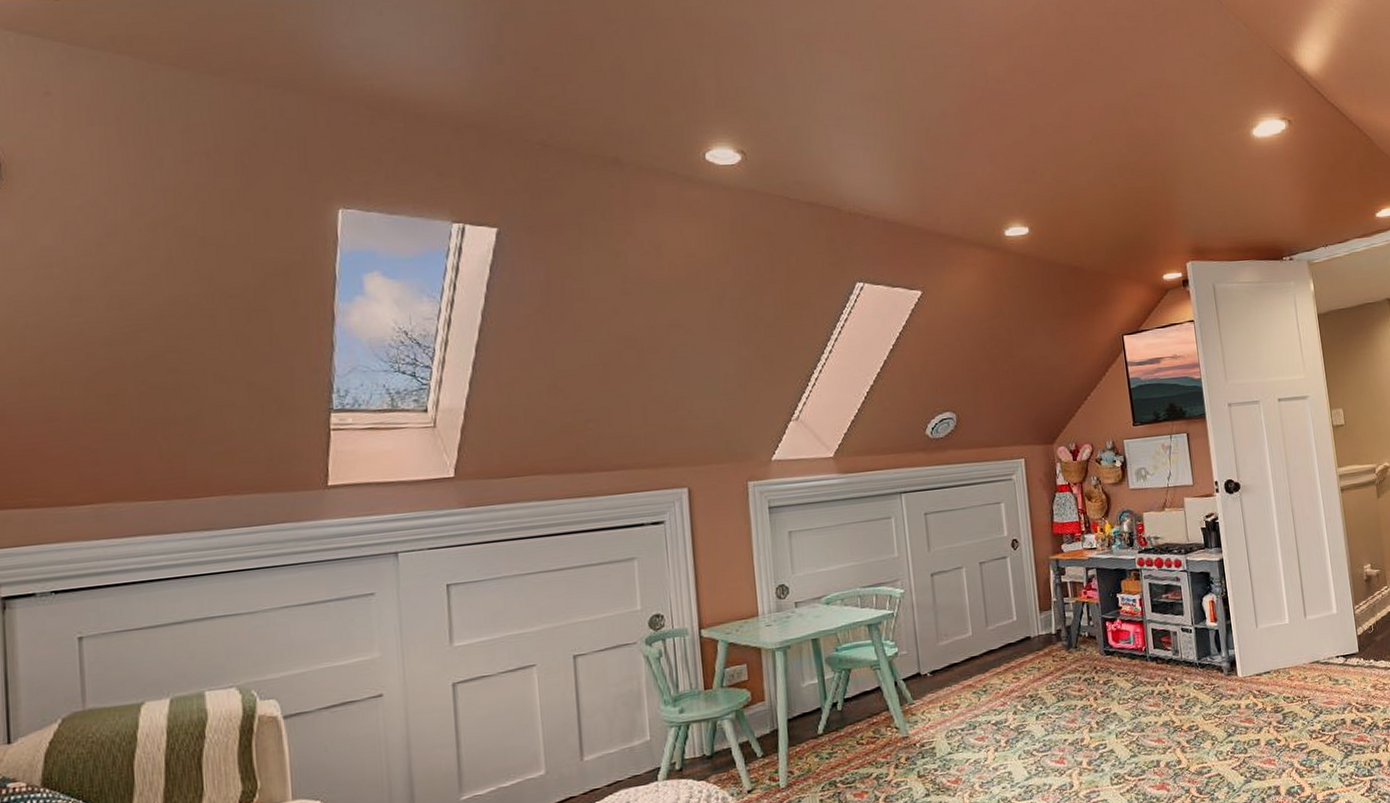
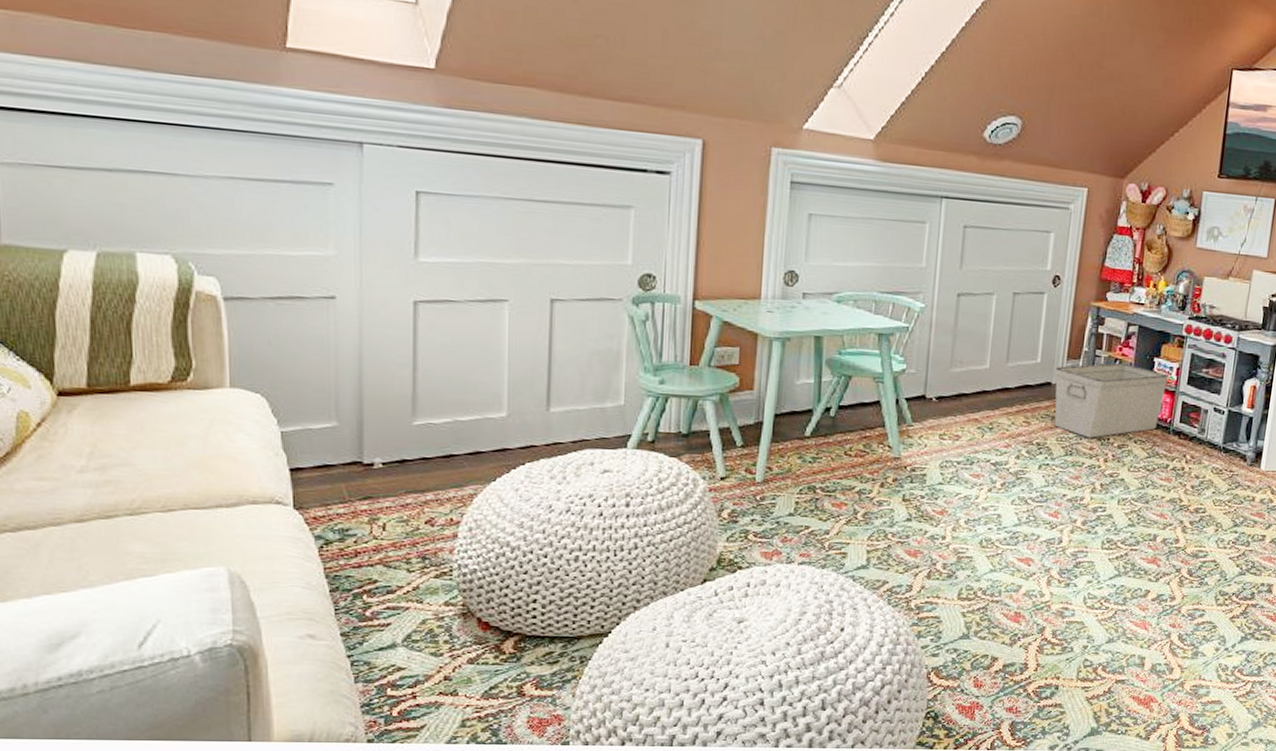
storage bin: none [1031,604,1135,681] -> present [1054,363,1169,438]

